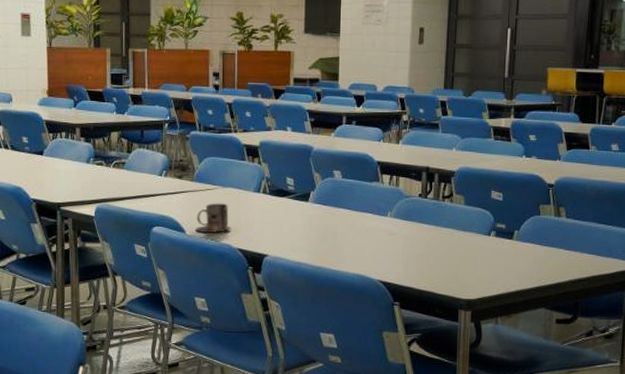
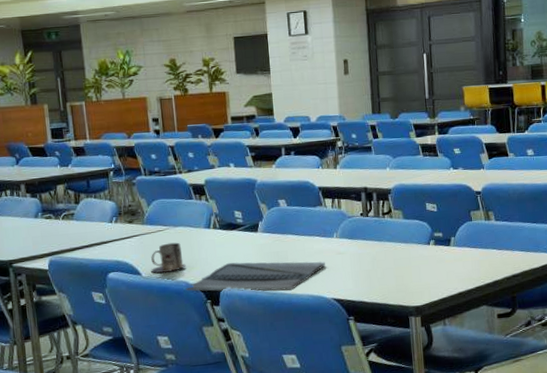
laptop: none [228,230,375,266] -> present [186,261,325,292]

